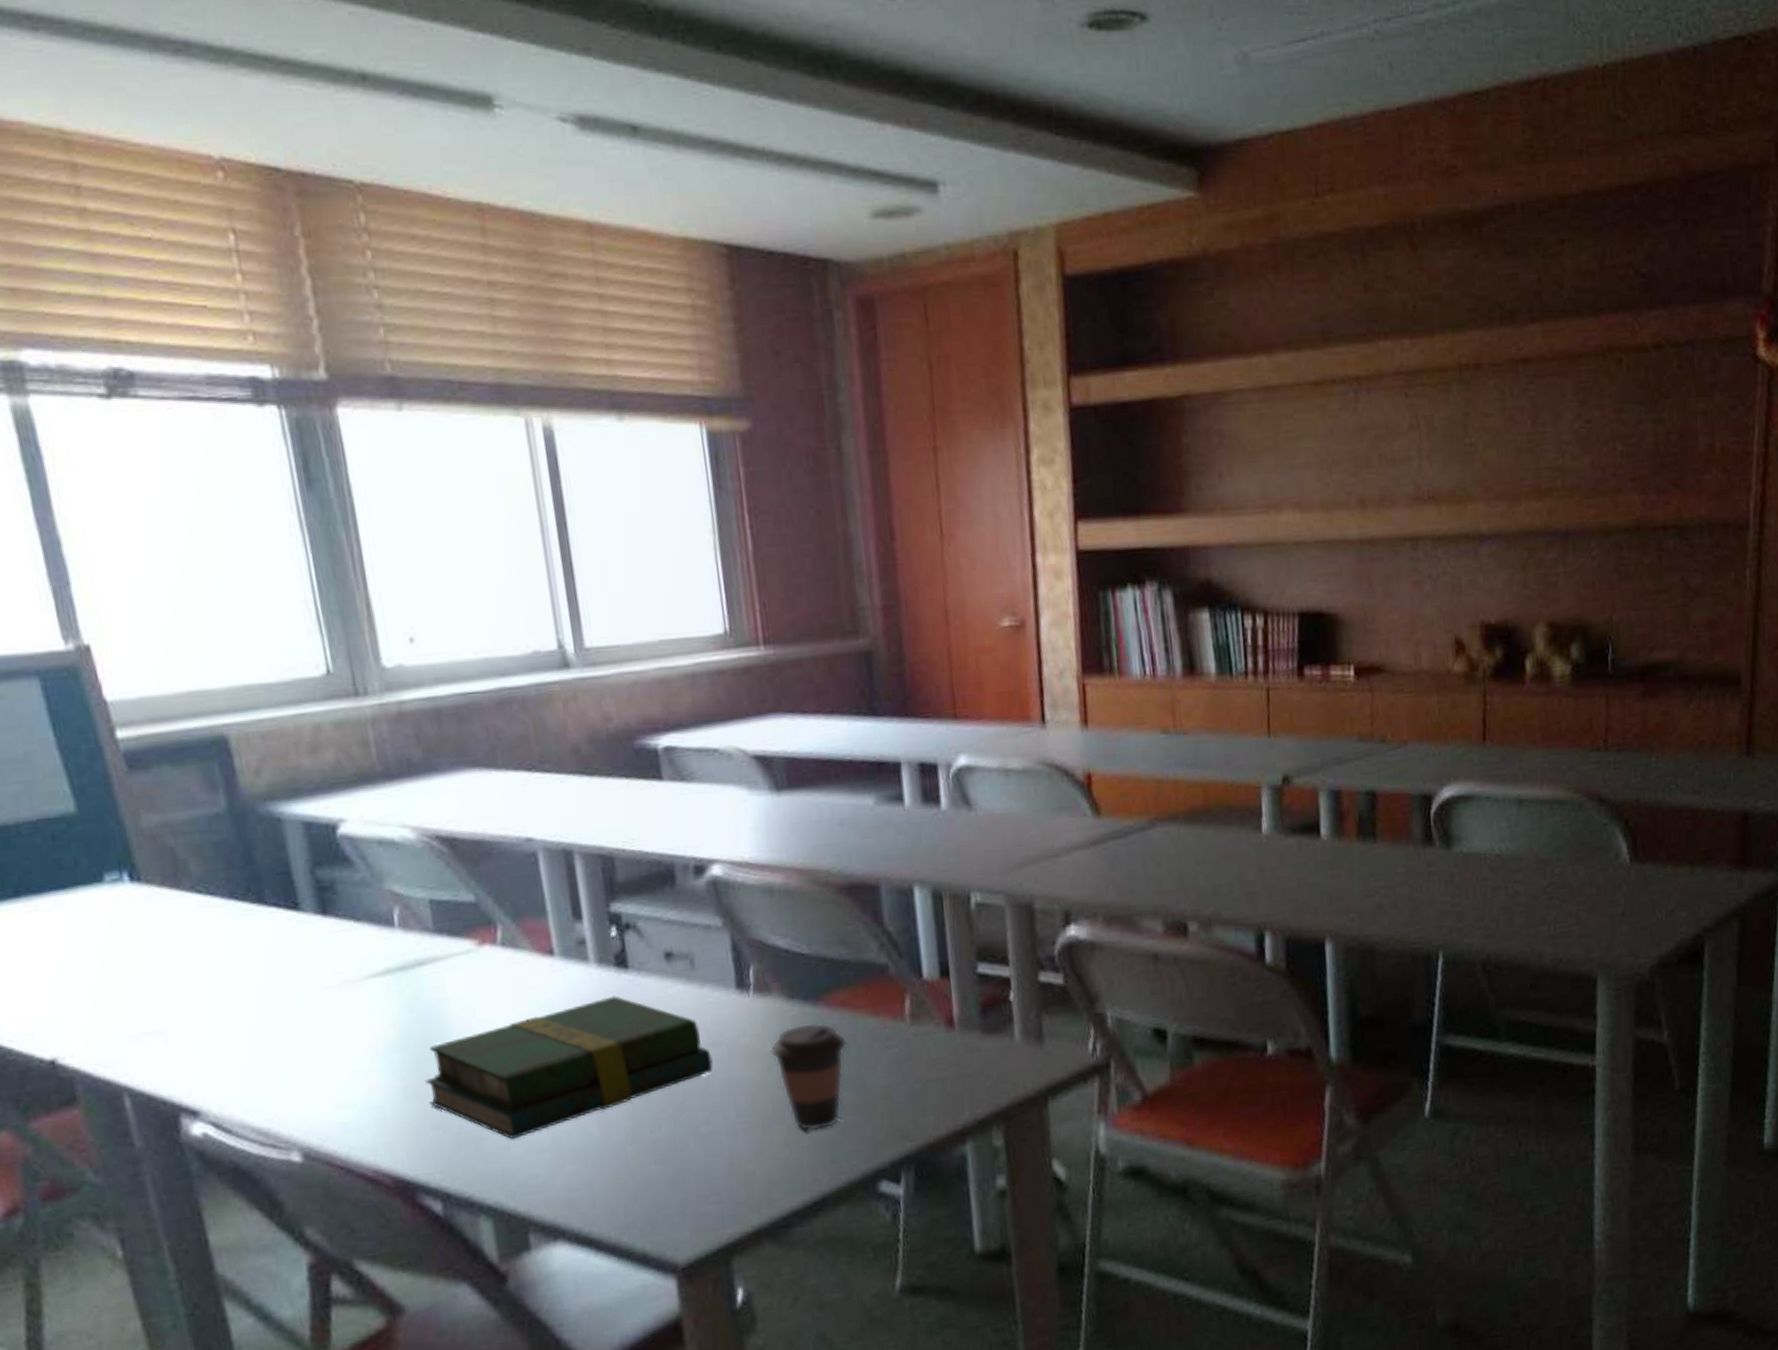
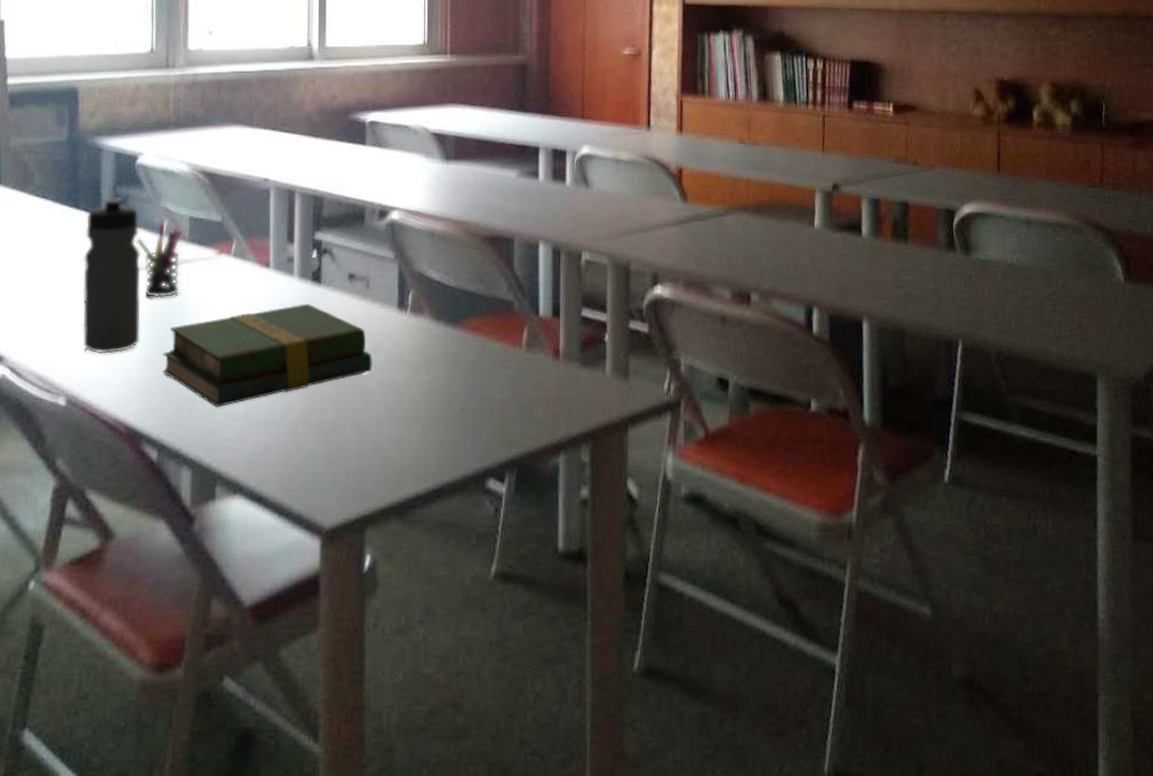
water bottle: none [279,882,390,1092] -> present [82,196,141,354]
pen holder: none [357,911,434,1013] -> present [136,223,183,298]
coffee cup: present [770,1022,847,1132] -> none [417,342,475,430]

